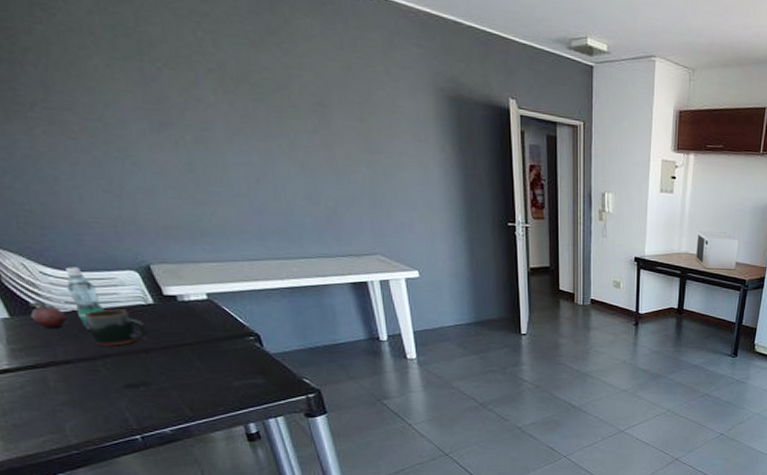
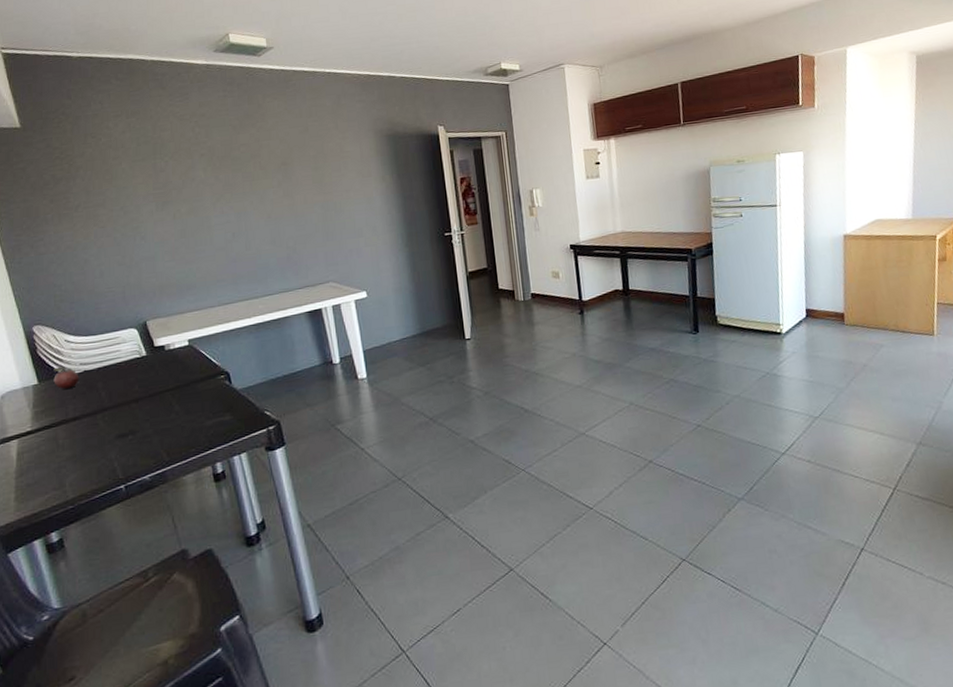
bottle: present [66,267,106,330] -> none [83,332,109,387]
mug: present [84,308,148,346] -> none [92,365,139,400]
microwave: present [695,231,739,270] -> none [630,205,678,245]

